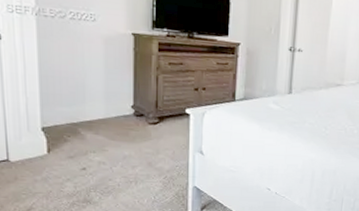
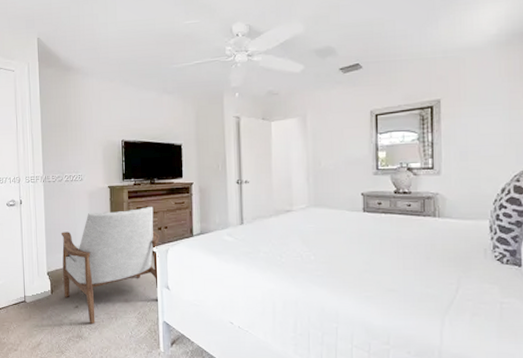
armchair: none [62,62,195,189] -> present [60,206,159,325]

